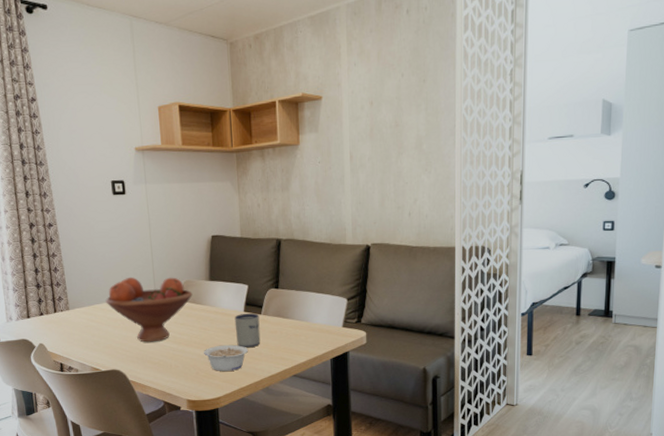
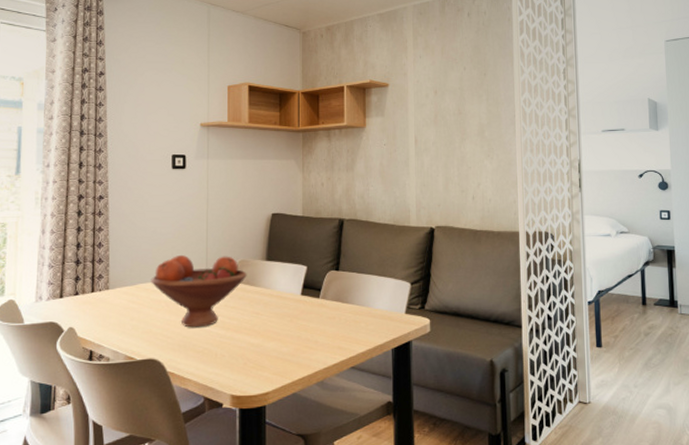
legume: present [204,344,248,371] -> none [254,331,303,362]
mug: present [234,313,261,348] -> none [290,297,317,336]

